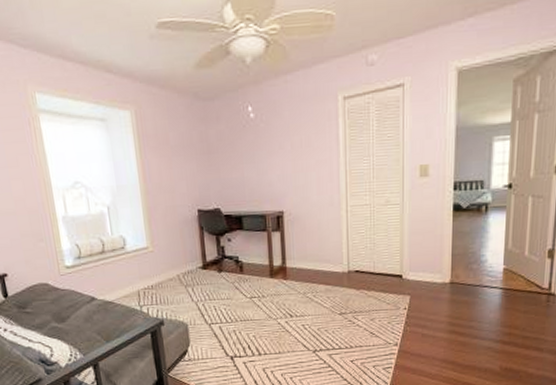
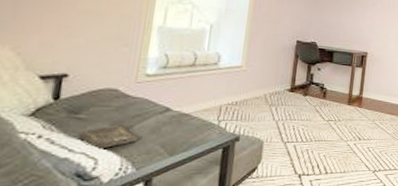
book: none [31,316,77,339] -> present [78,125,139,150]

